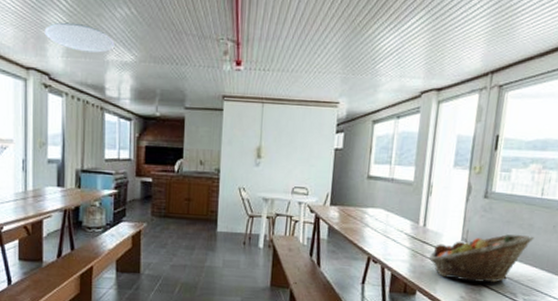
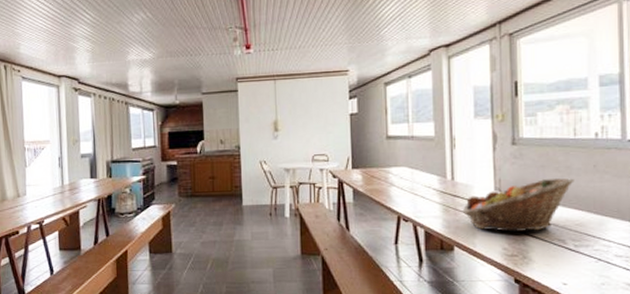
ceiling lamp: present [44,22,115,53] -> none [72,32,134,56]

